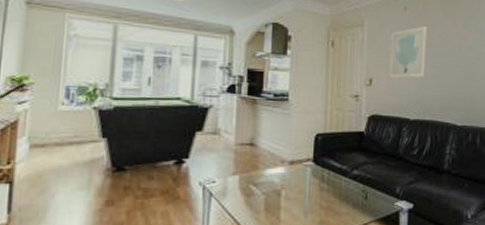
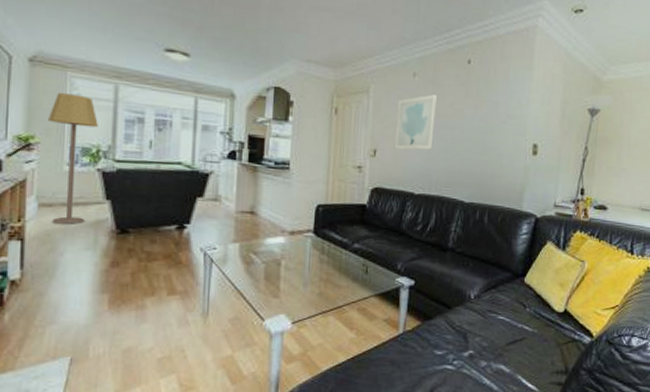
lamp: none [44,34,96,164] -> present [48,93,98,224]

